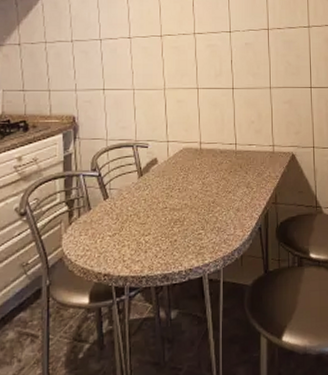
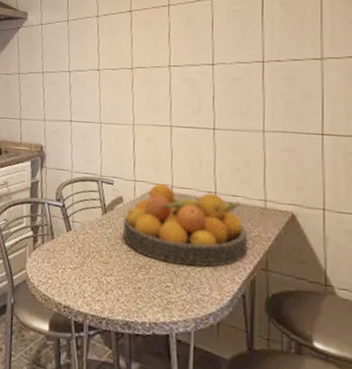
fruit bowl: none [158,142,262,214] -> present [123,183,248,268]

